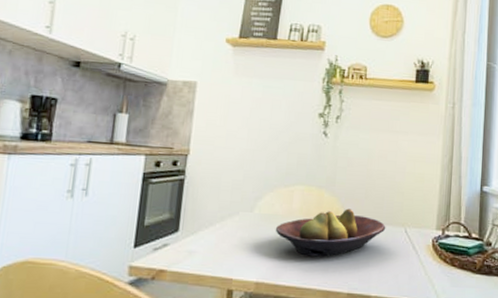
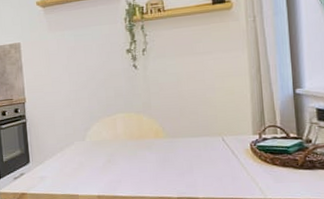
fruit bowl: present [275,208,386,257] -> none [106,127,204,171]

